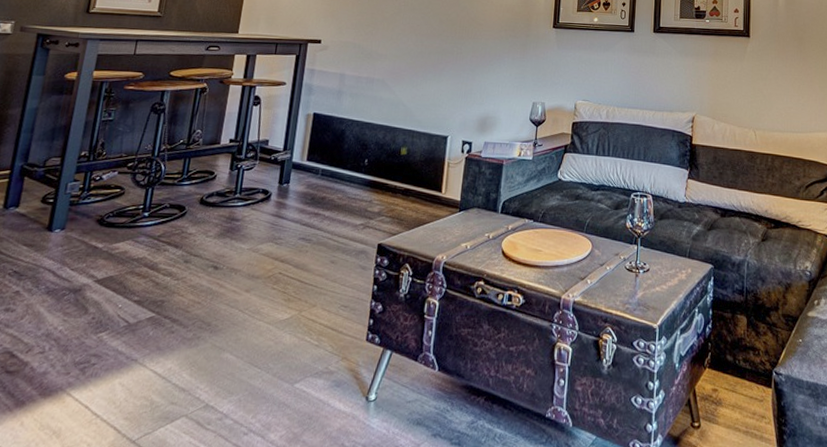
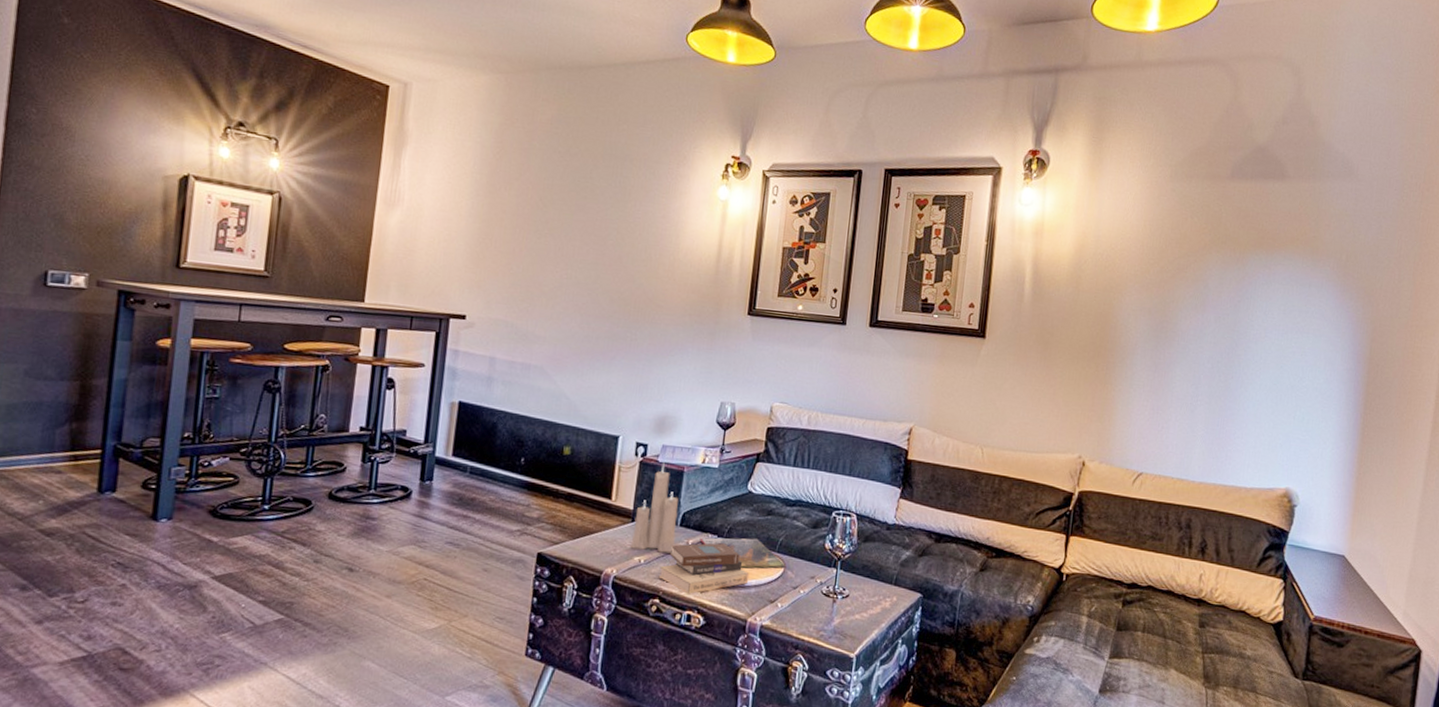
candle: none [458,157,499,239] -> present [630,462,678,553]
books: none [483,227,562,275] -> present [658,543,750,594]
magazine: none [518,221,593,249] -> present [699,537,785,568]

